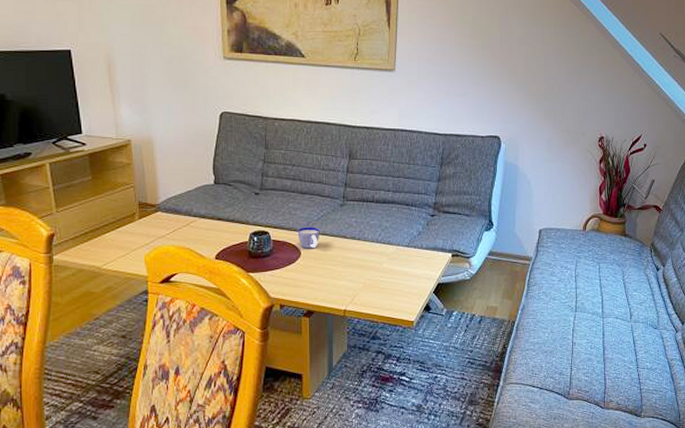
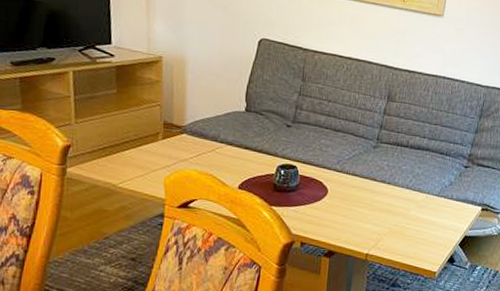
cup: present [297,226,320,249] -> none [326,164,350,188]

